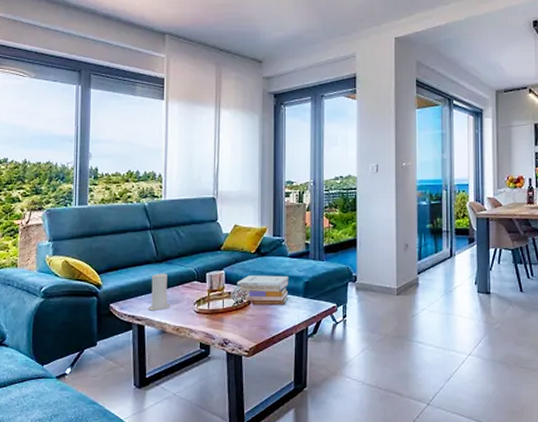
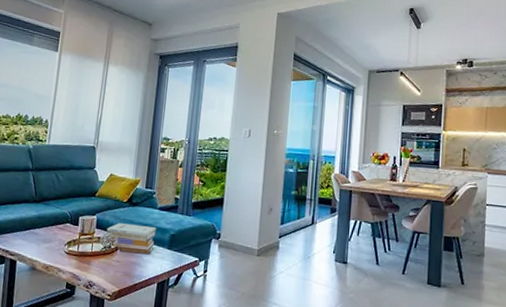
candle: present [148,273,171,311] -> none [22,212,43,248]

